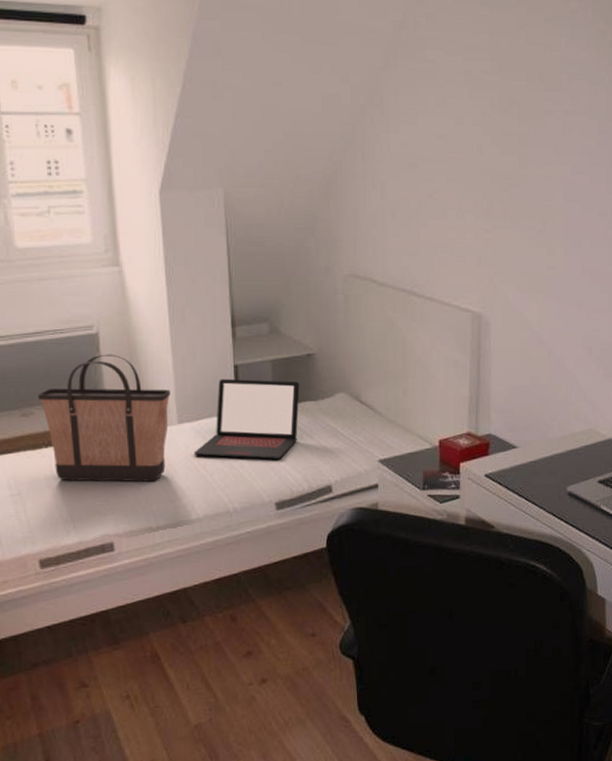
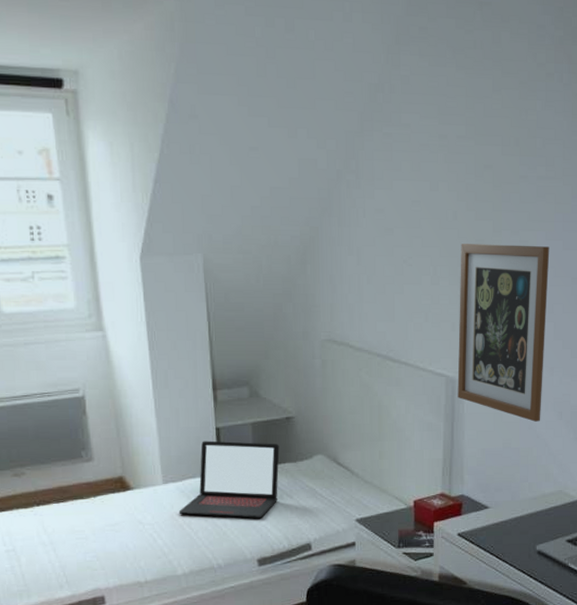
shopping bag: present [37,354,171,482] -> none [27,416,155,539]
wall art: none [484,178,577,358] -> present [457,244,550,422]

